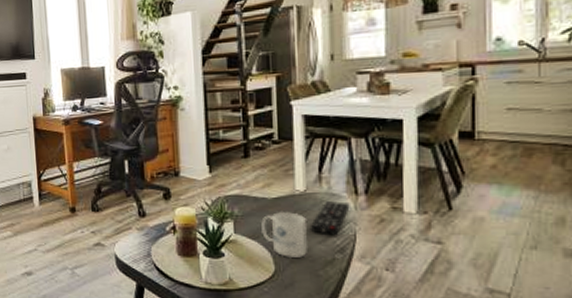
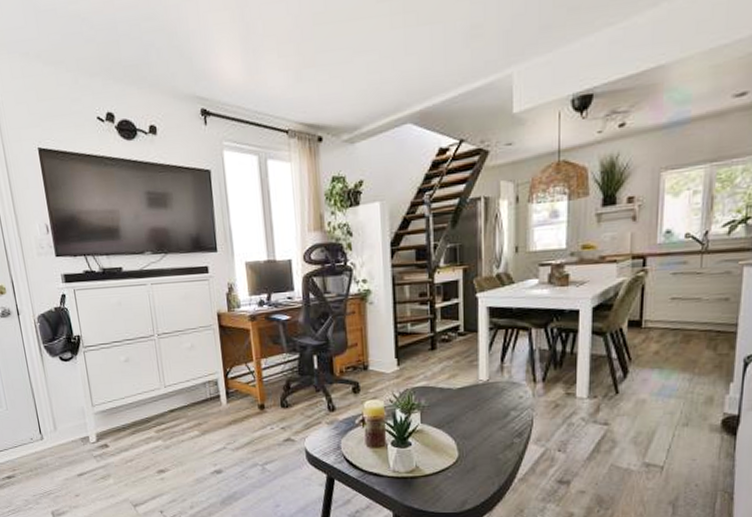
mug: present [261,211,307,259] -> none [446,400,489,445]
remote control: present [311,200,350,236] -> none [492,388,529,422]

